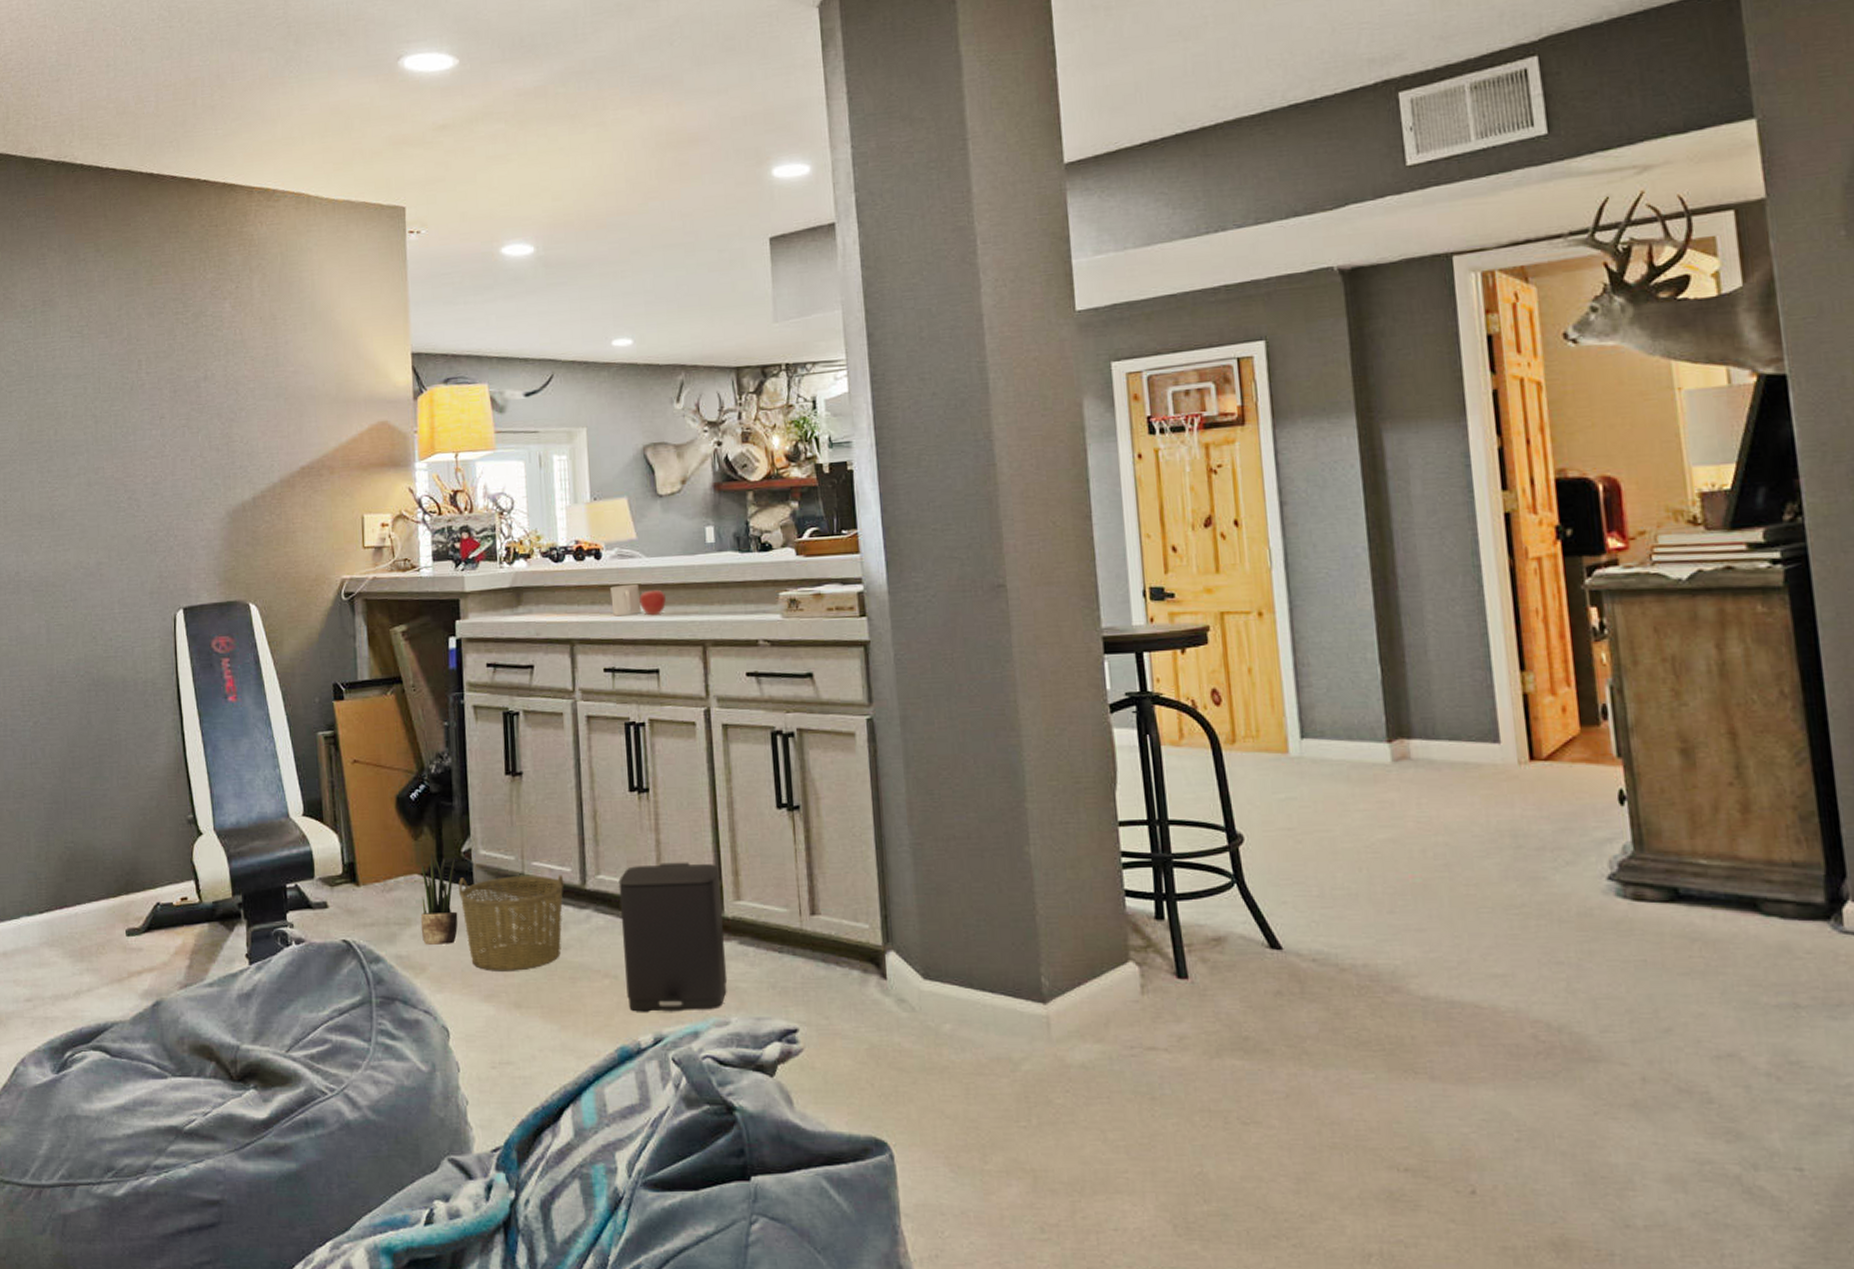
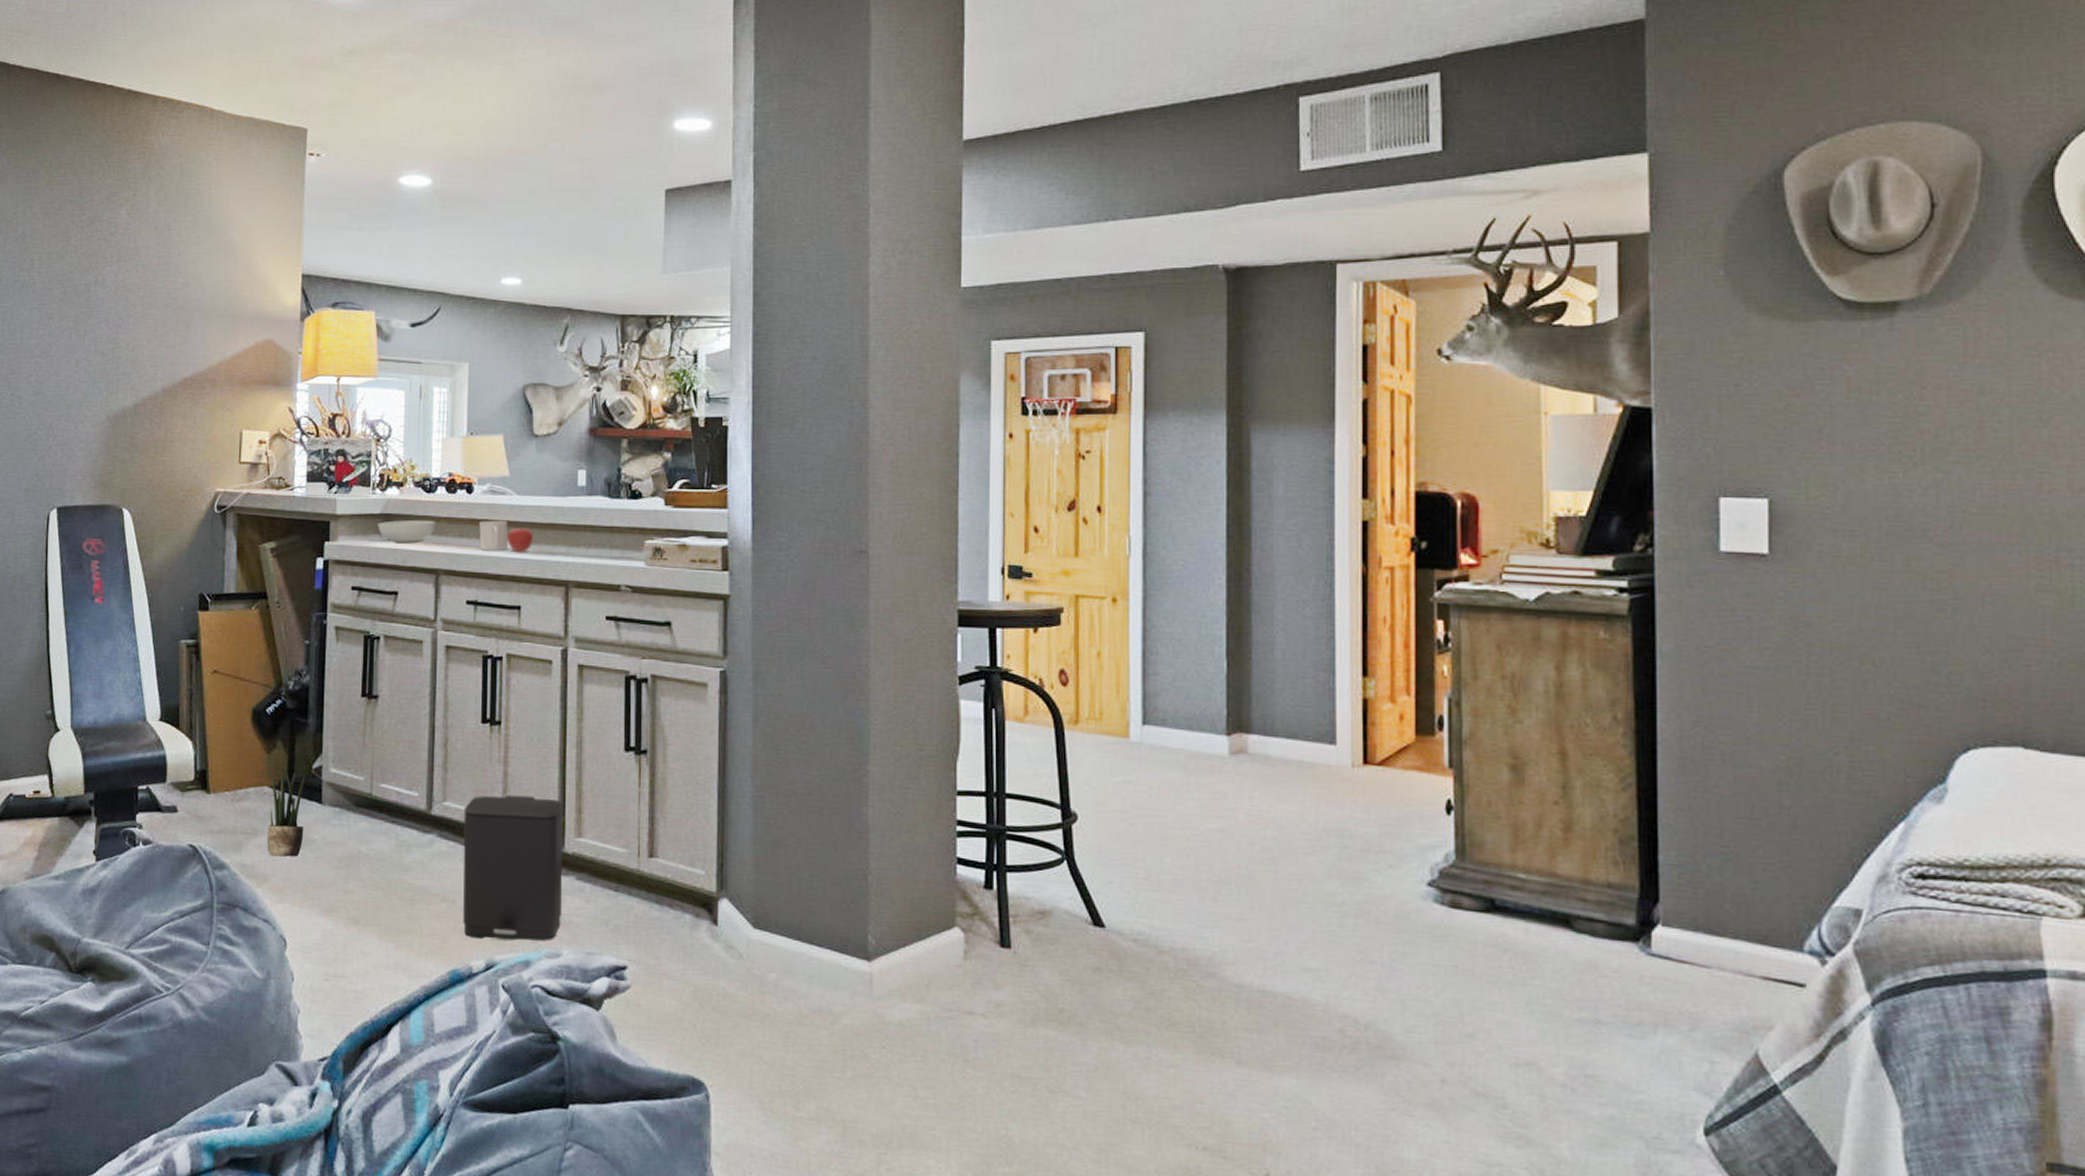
basket: present [458,874,564,971] -> none [306,793,411,888]
bowl: none [506,589,566,617] -> present [376,520,435,545]

